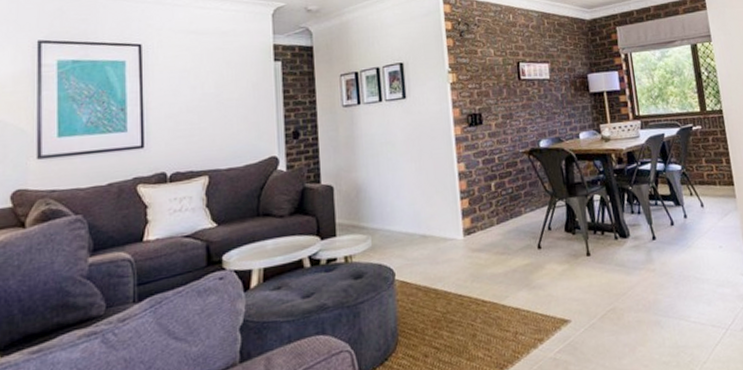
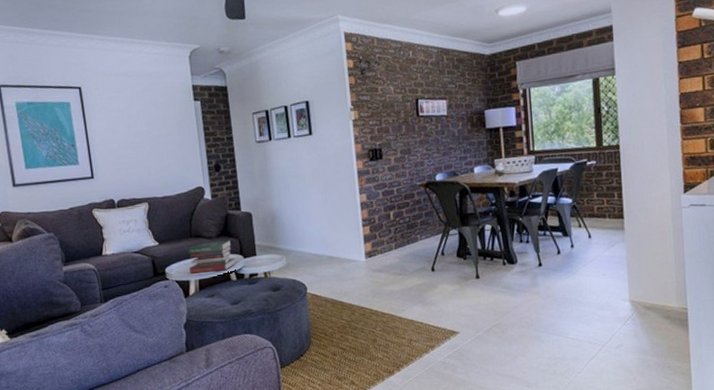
books: none [252,218,310,261] -> present [187,240,235,274]

